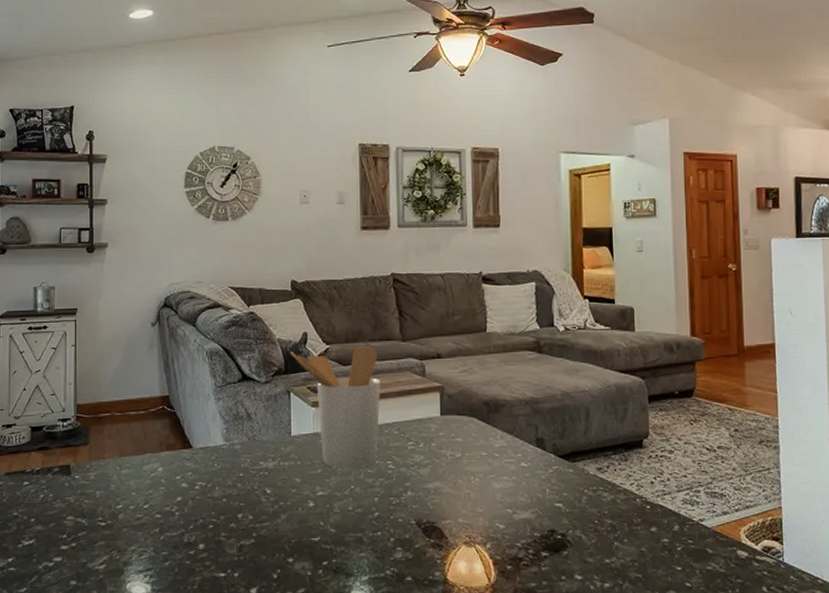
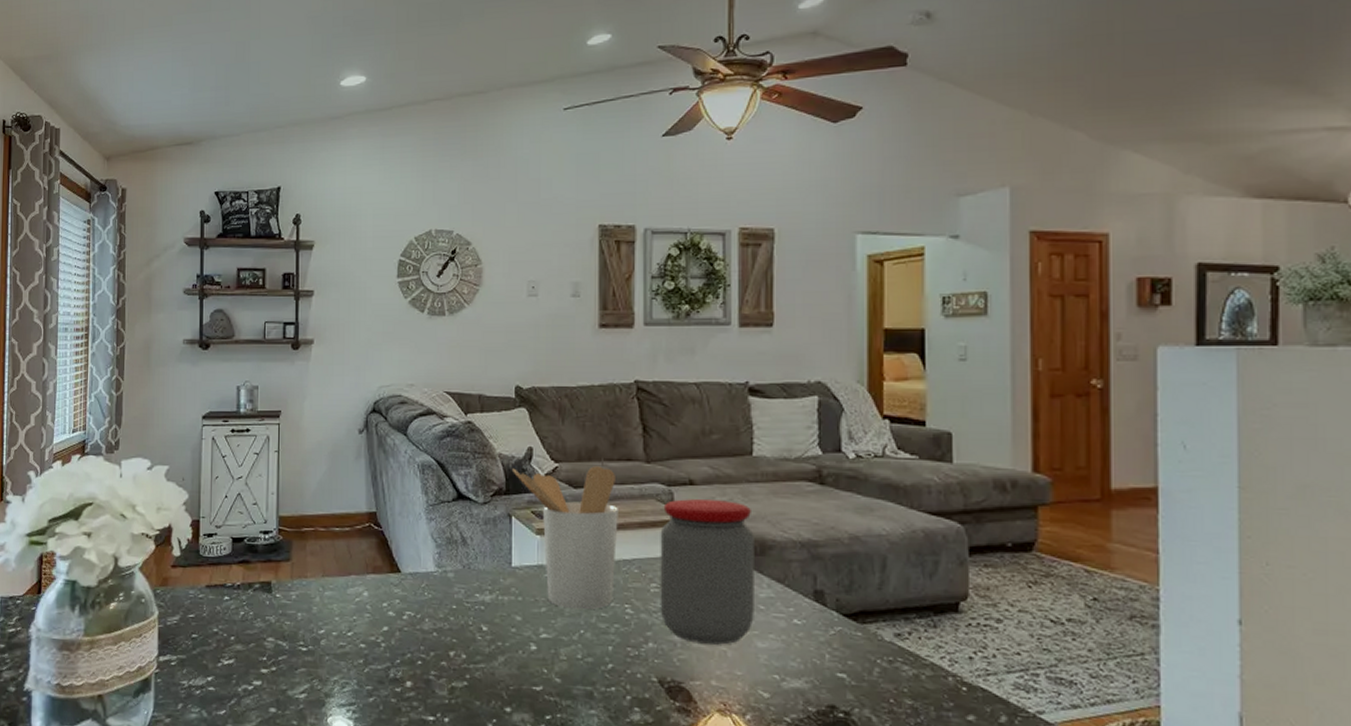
jar: none [415,369,491,489] -> present [660,499,754,645]

